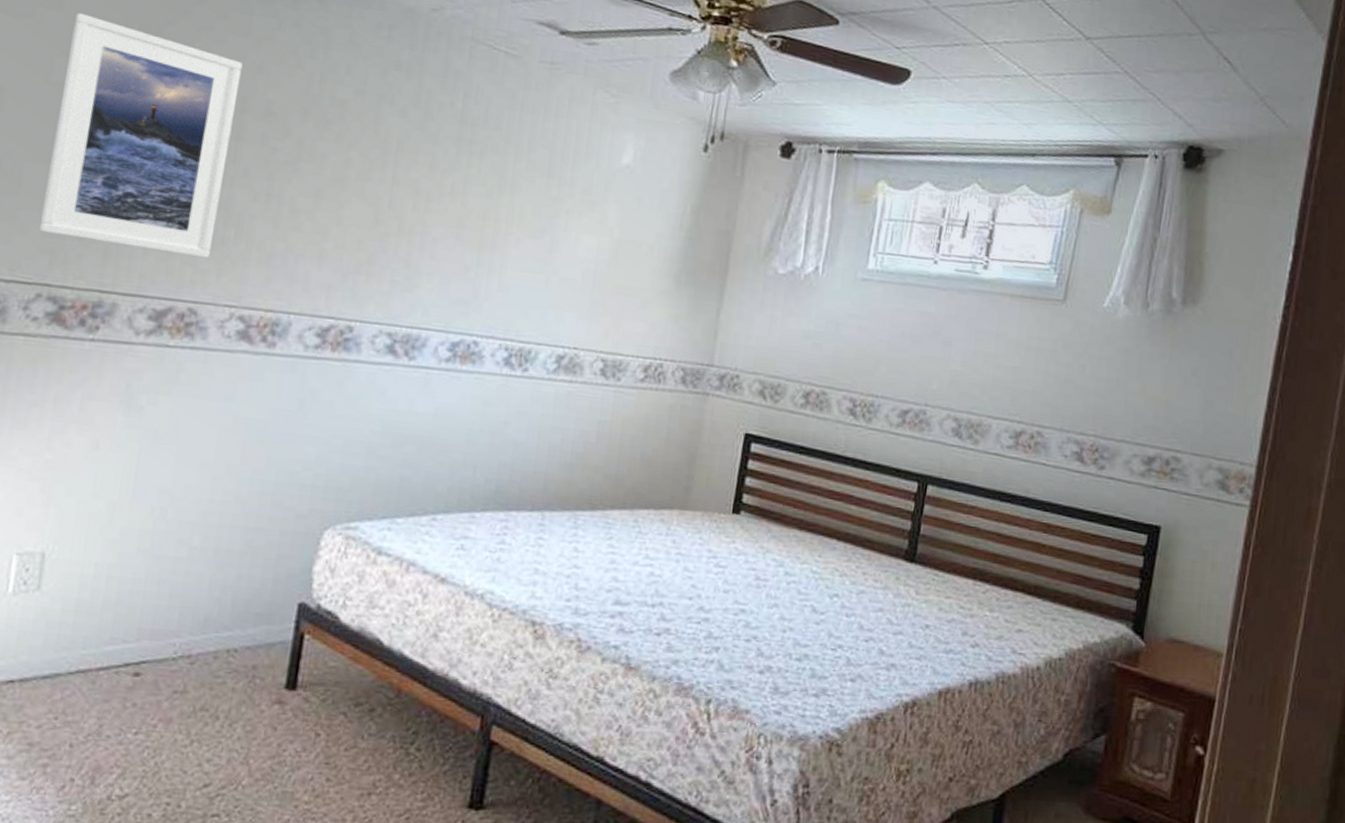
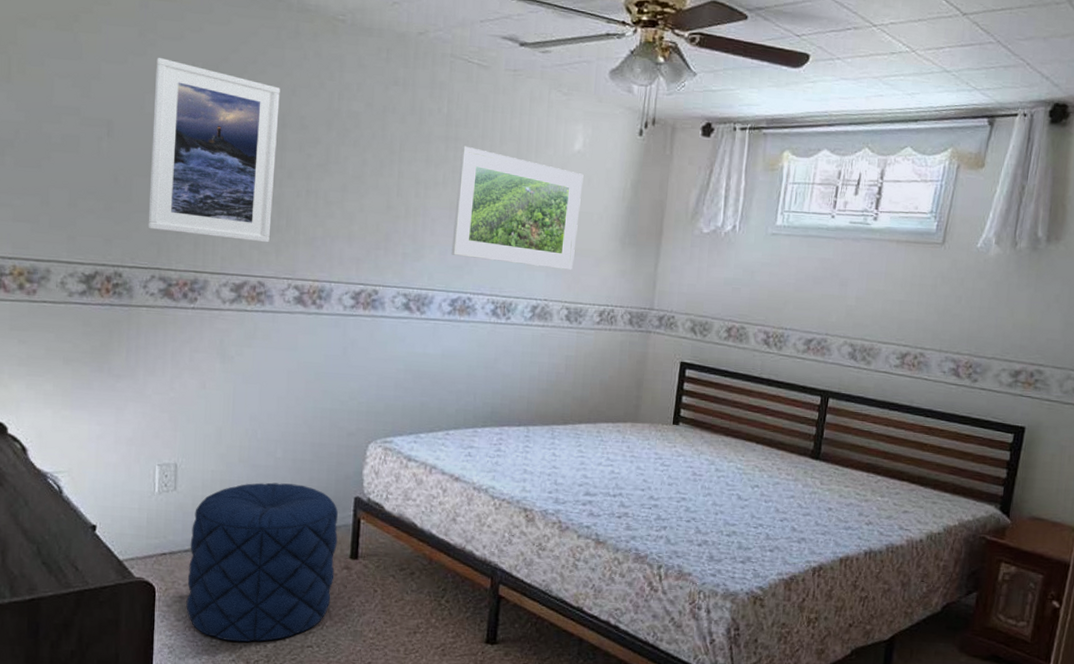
pouf: none [36,581,273,810] -> present [186,482,338,642]
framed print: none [455,150,632,312] -> present [451,145,584,270]

